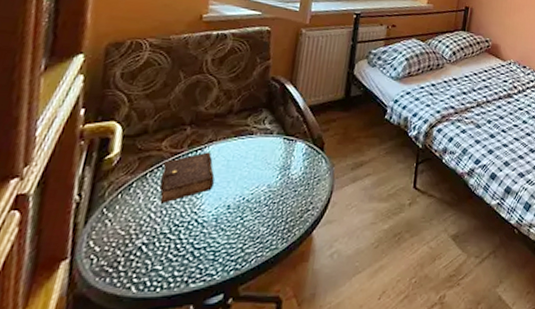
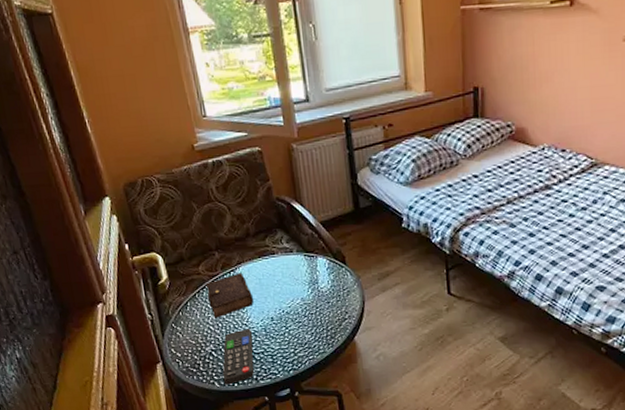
remote control: none [143,218,200,290] -> present [222,329,254,385]

